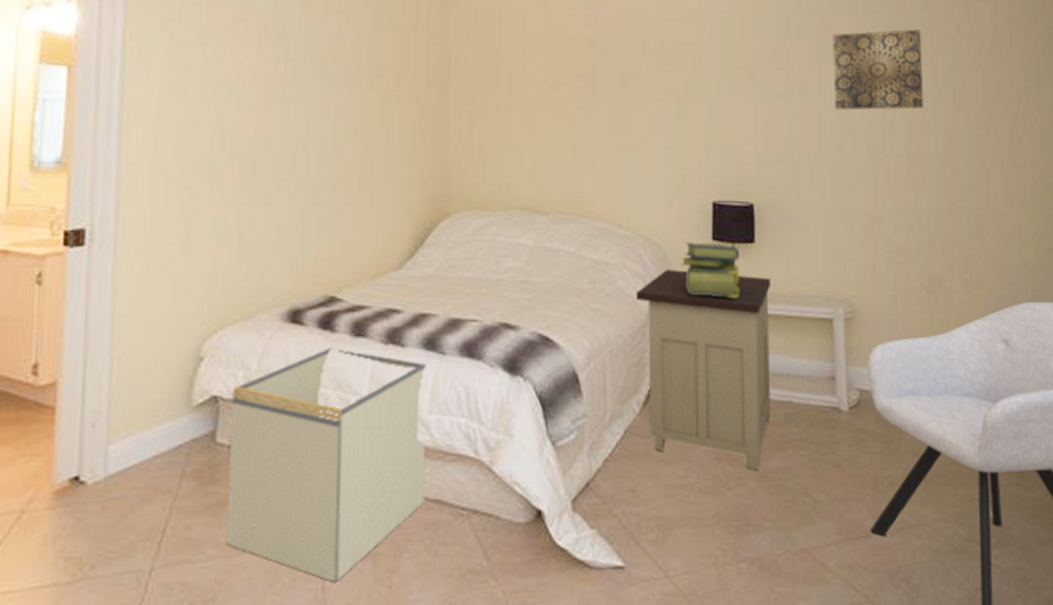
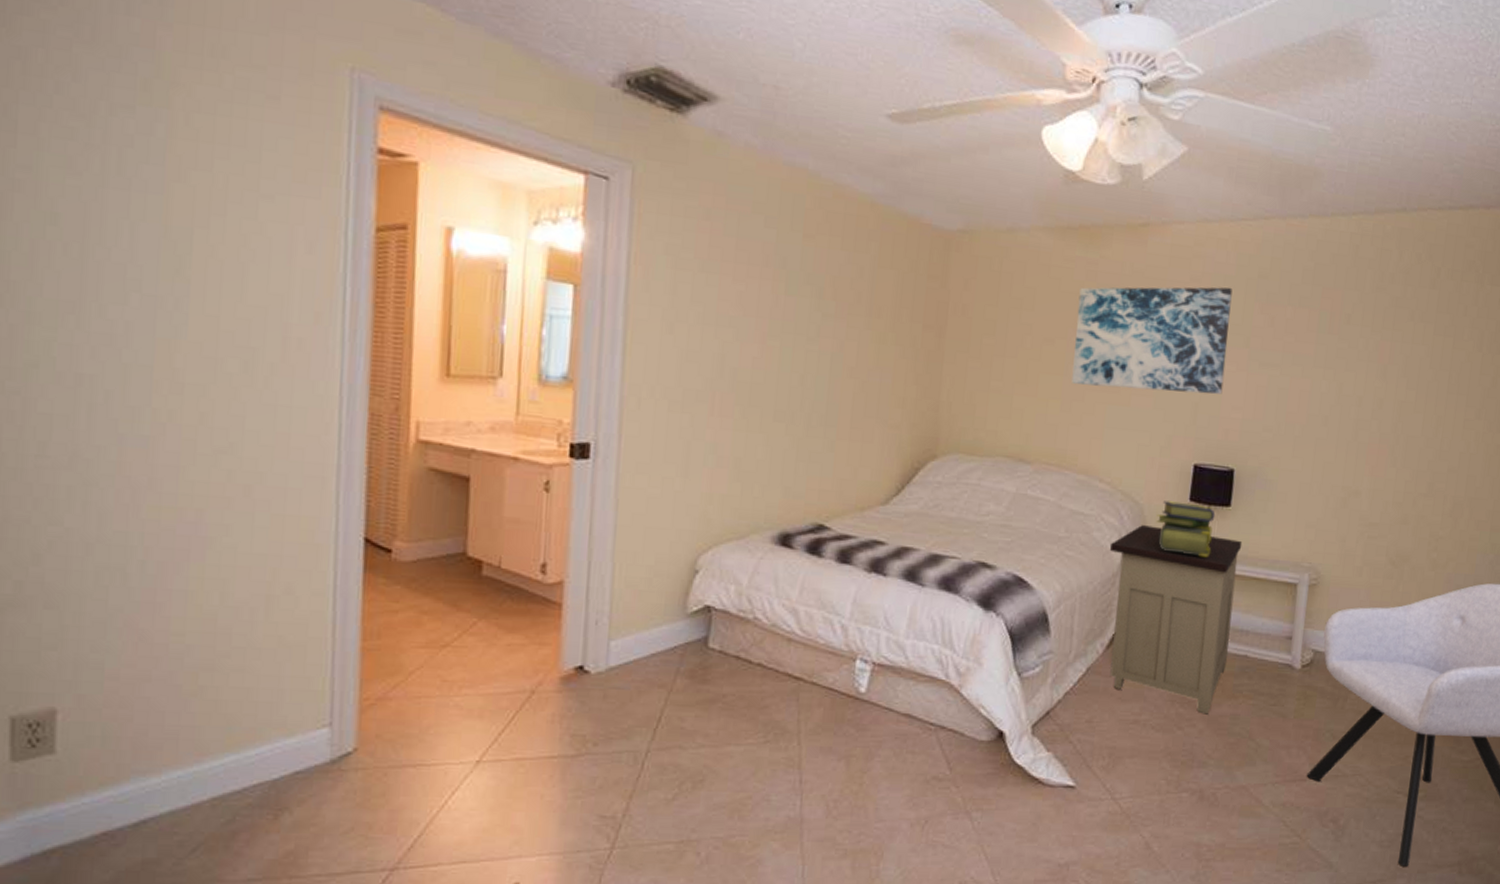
storage bin: present [226,347,426,582] -> none [715,571,906,776]
wall art: none [579,22,733,130] -> present [1071,287,1233,395]
wall art: present [832,29,923,110] -> none [1327,307,1426,389]

